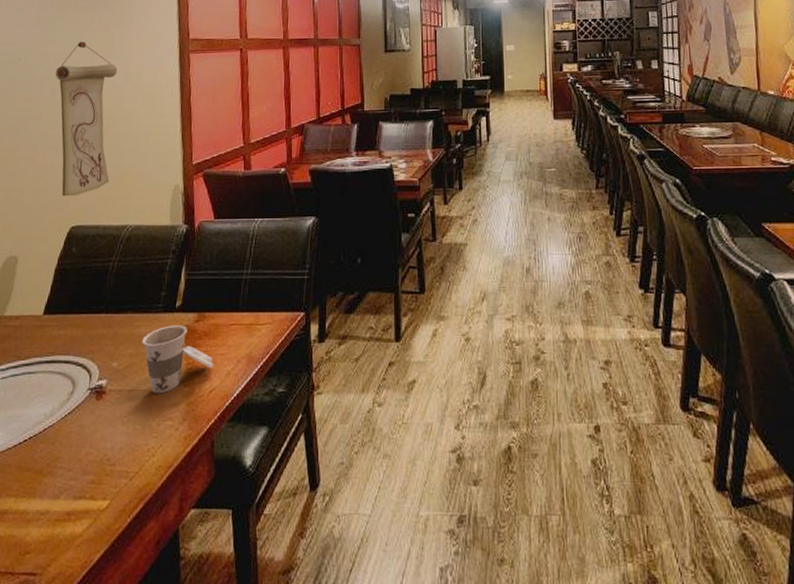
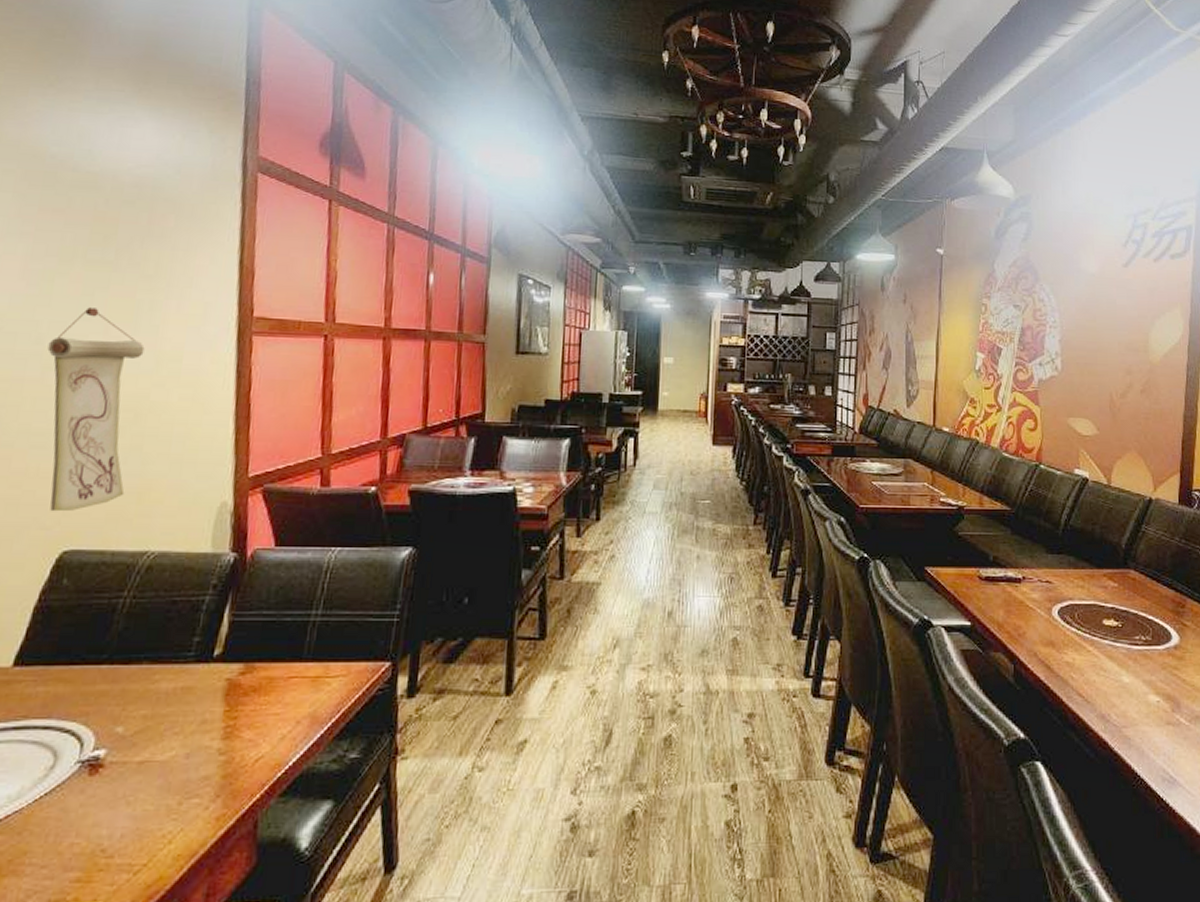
cup: present [142,325,213,394] -> none [161,679,263,766]

